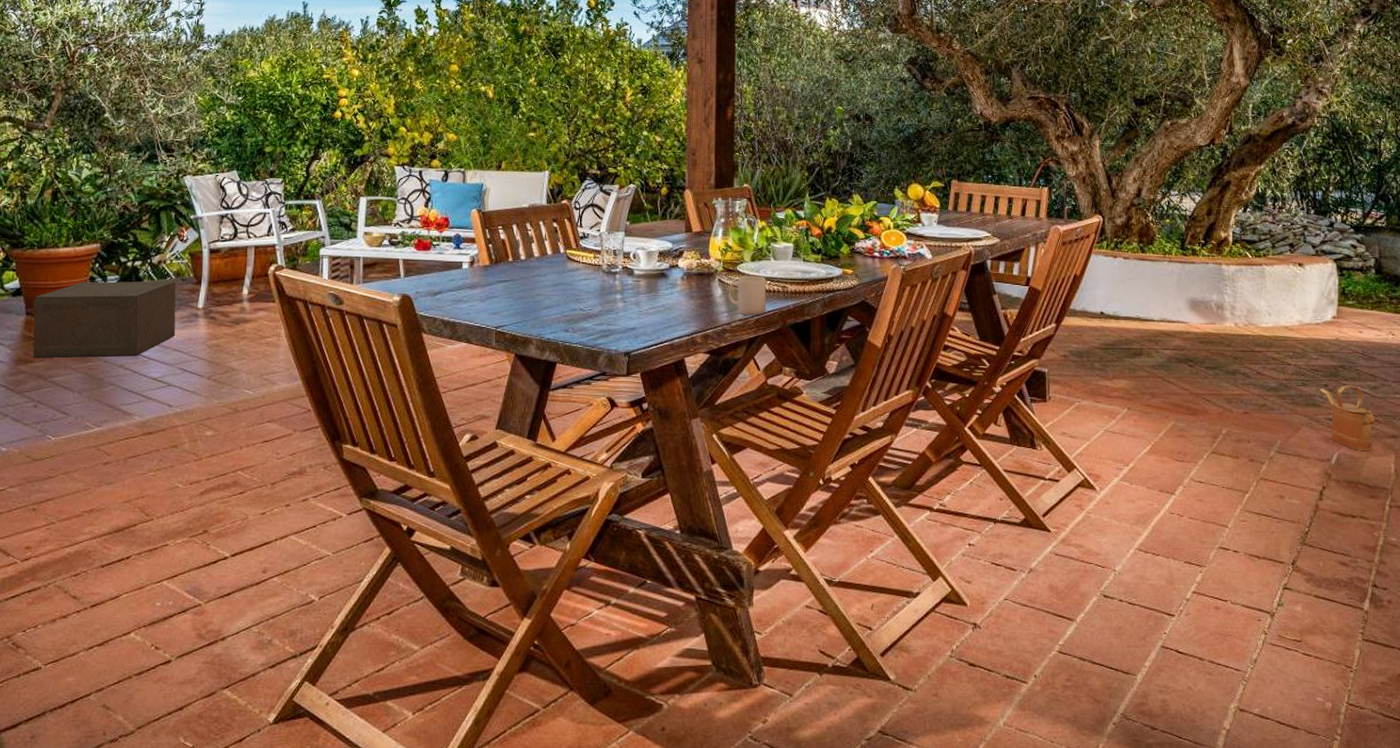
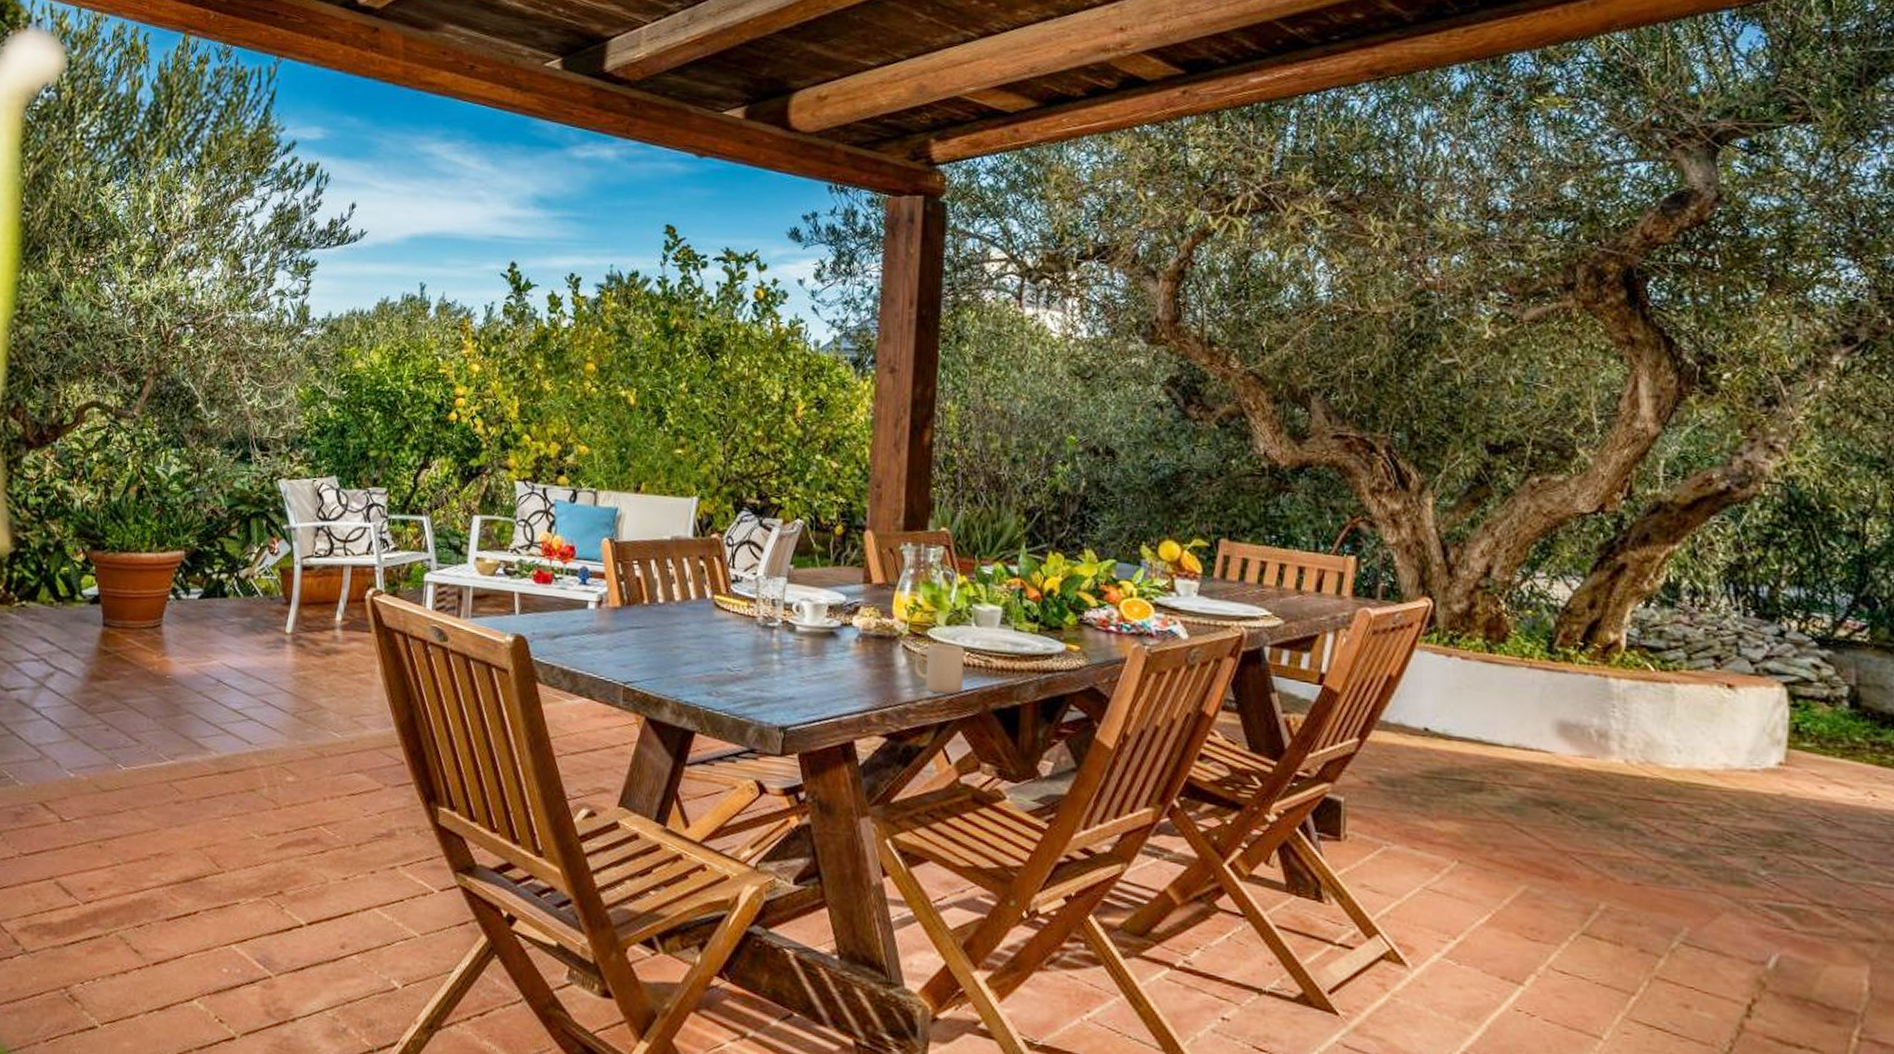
concrete planter: present [32,281,176,358] -> none [108,593,264,683]
watering can: present [1319,384,1375,450] -> none [1752,860,1841,956]

